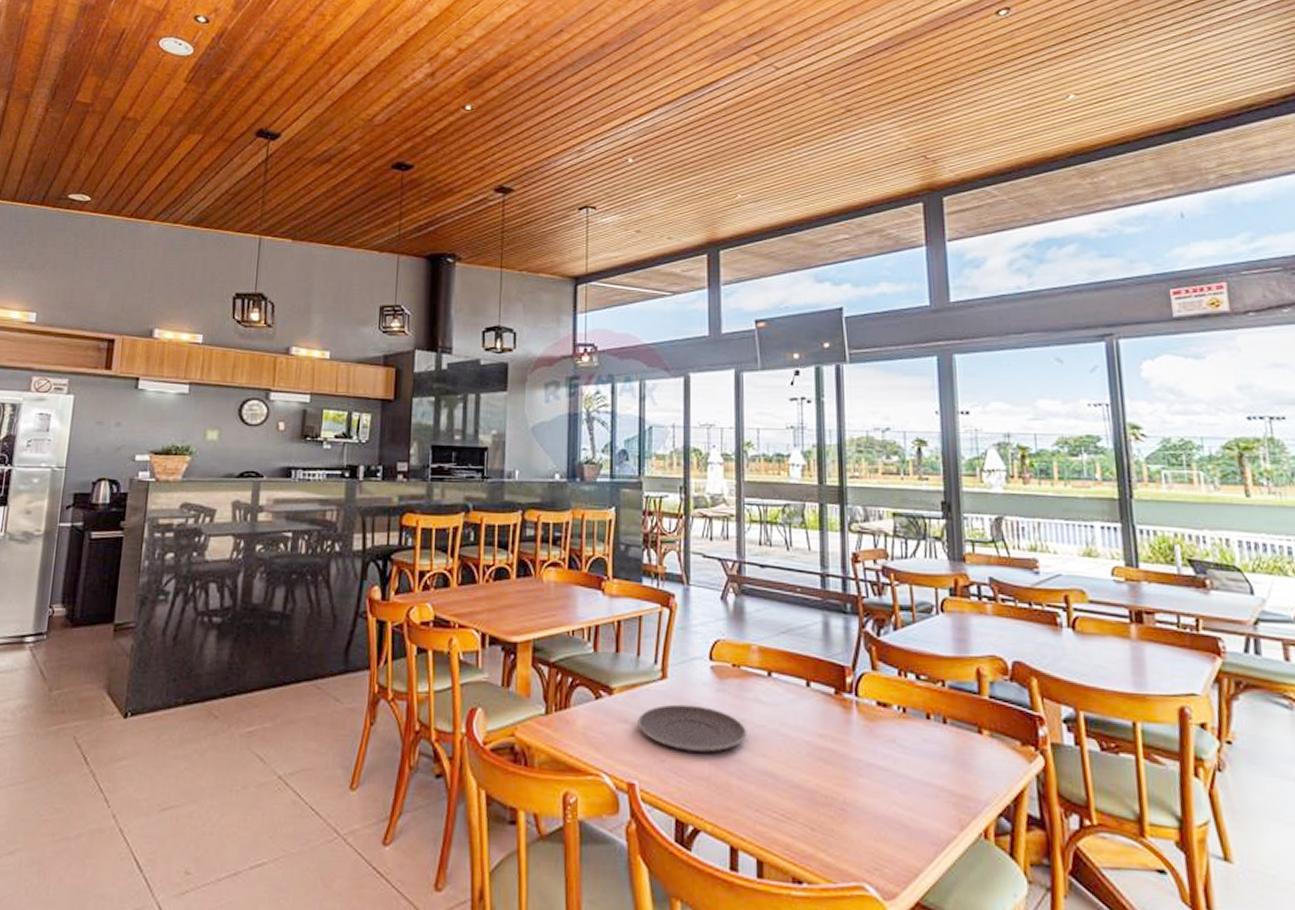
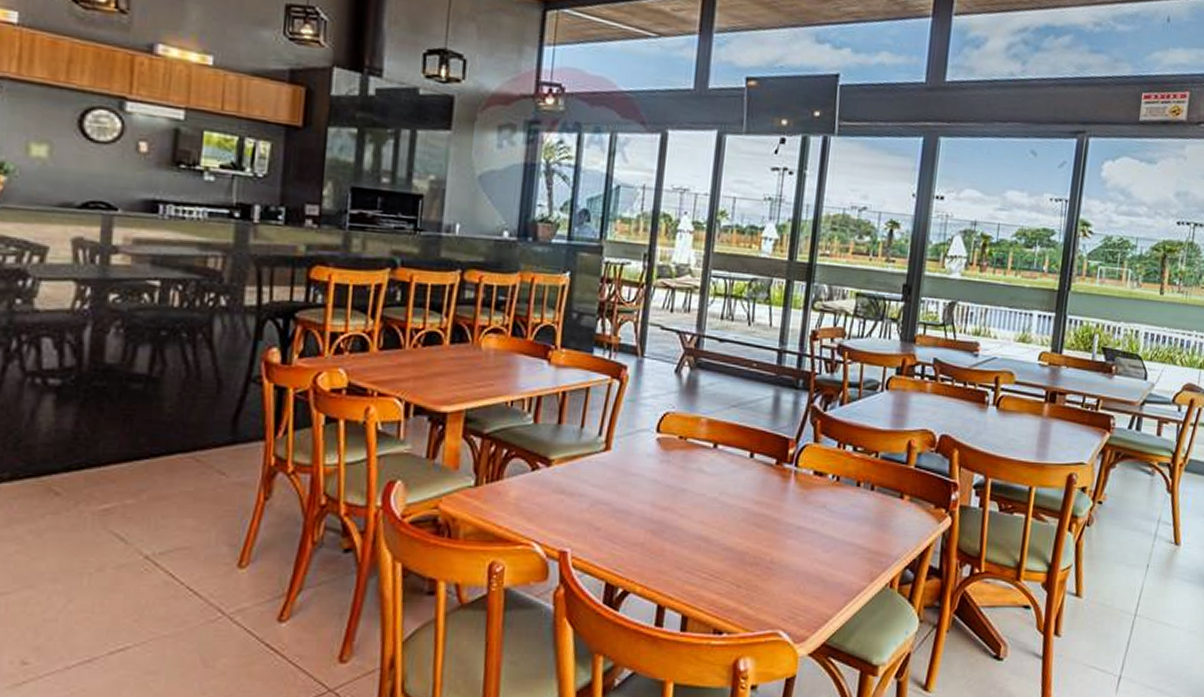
plate: present [637,704,748,753] -> none [575,475,687,520]

